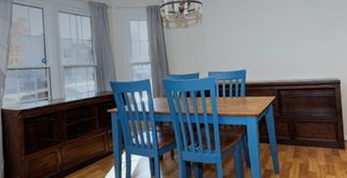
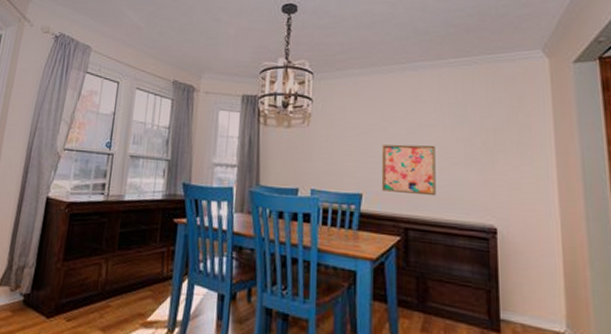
wall art: none [257,26,298,66] -> present [381,144,436,197]

